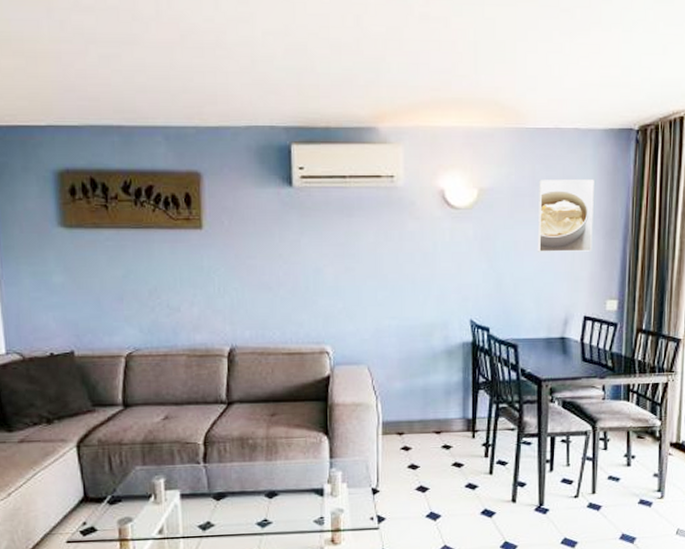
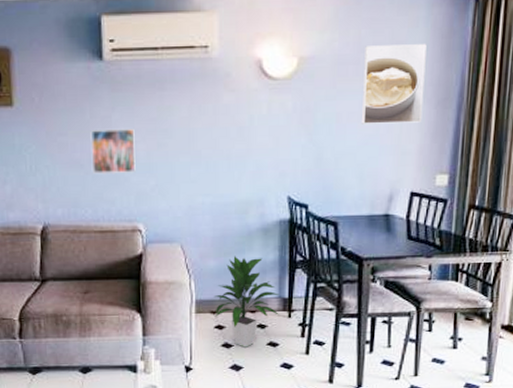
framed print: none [280,253,324,297] -> present [91,129,136,175]
indoor plant: none [399,378,465,469] -> present [213,256,280,348]

